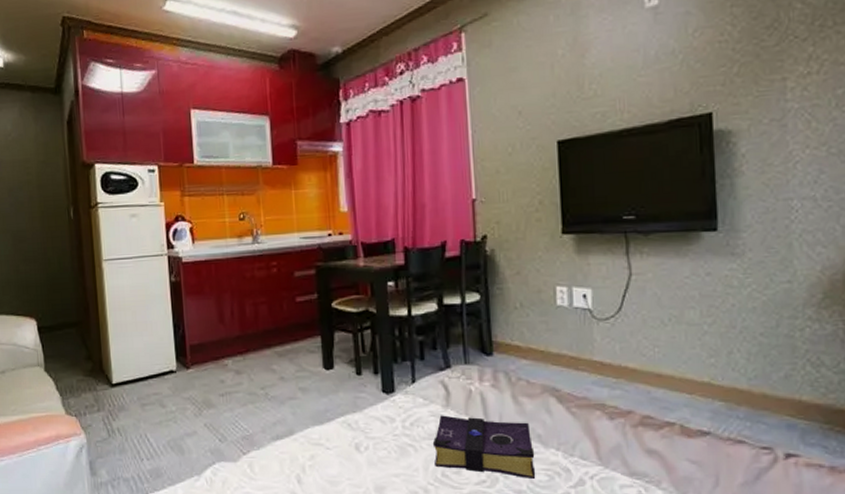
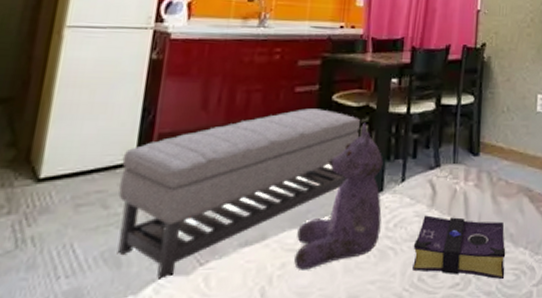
ottoman: none [167,316,363,464] -> present [117,108,361,279]
stuffed animal: none [320,327,398,462] -> present [294,122,383,270]

